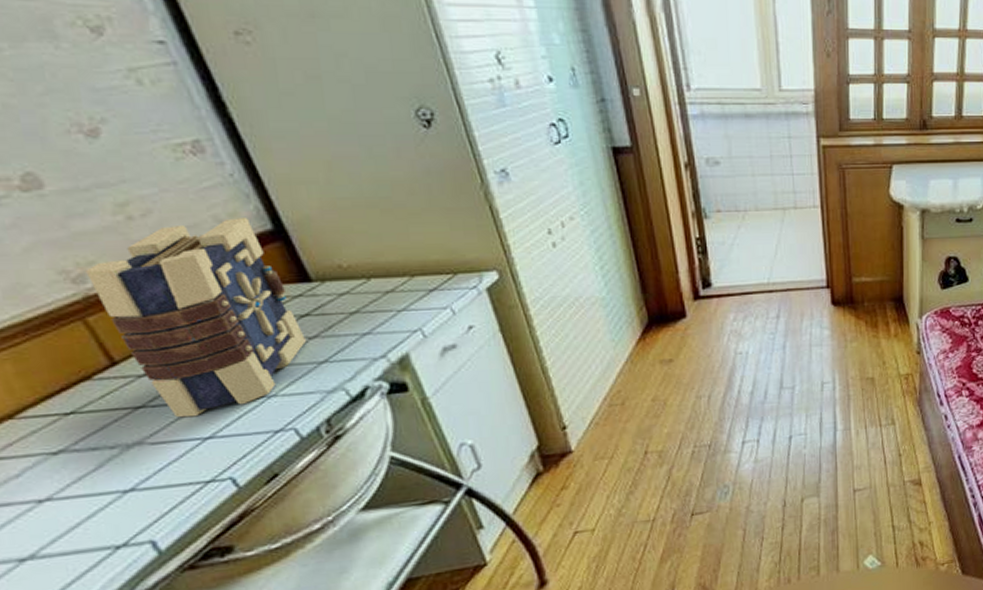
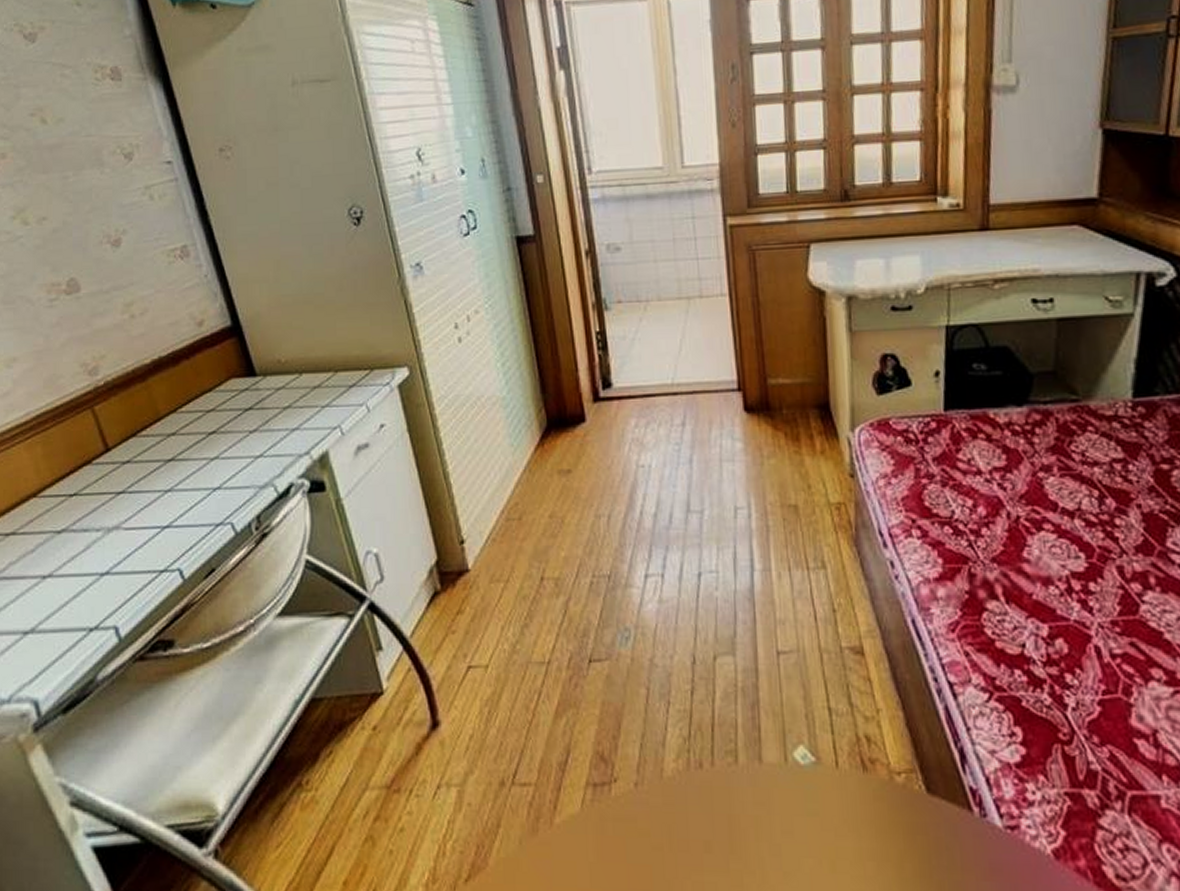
book: present [85,218,306,418] -> none [98,315,247,505]

